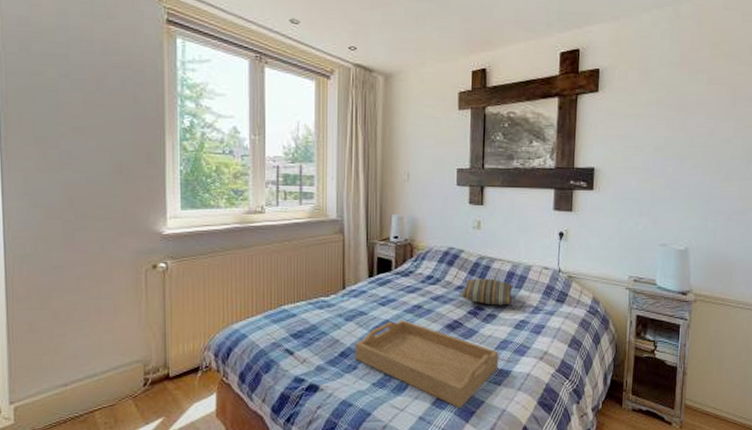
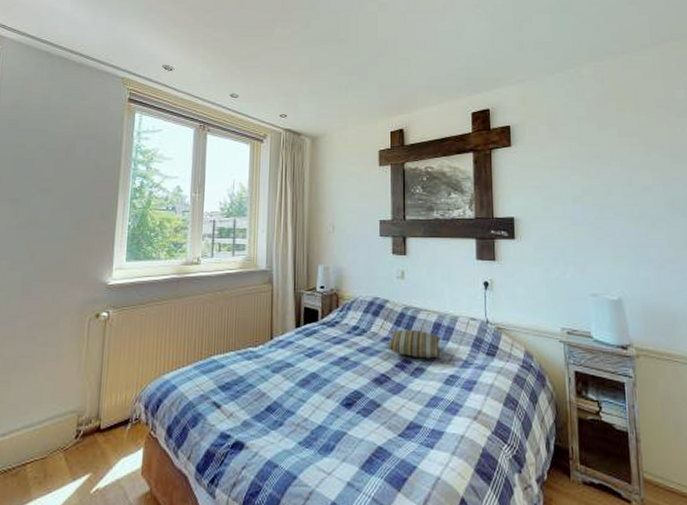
serving tray: present [355,320,499,408] -> none [281,373,430,473]

